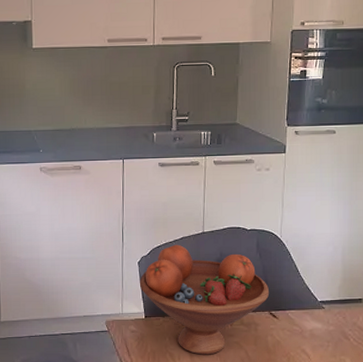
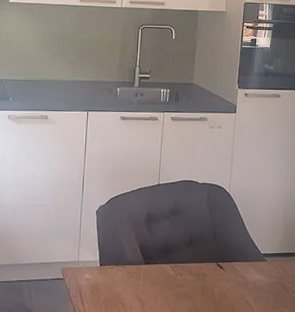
fruit bowl: present [139,244,270,355] -> none [96,195,218,304]

